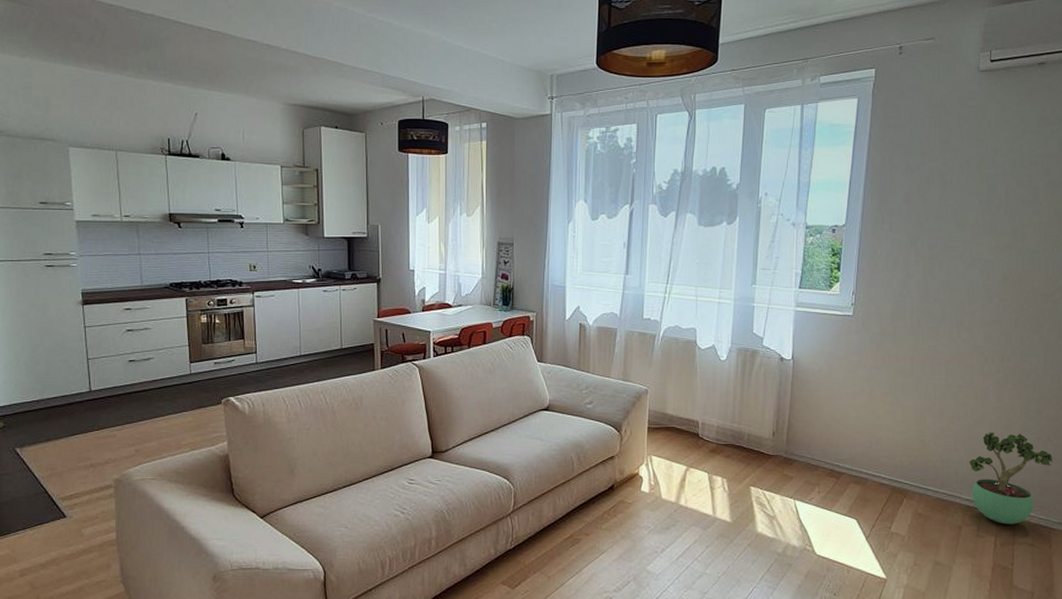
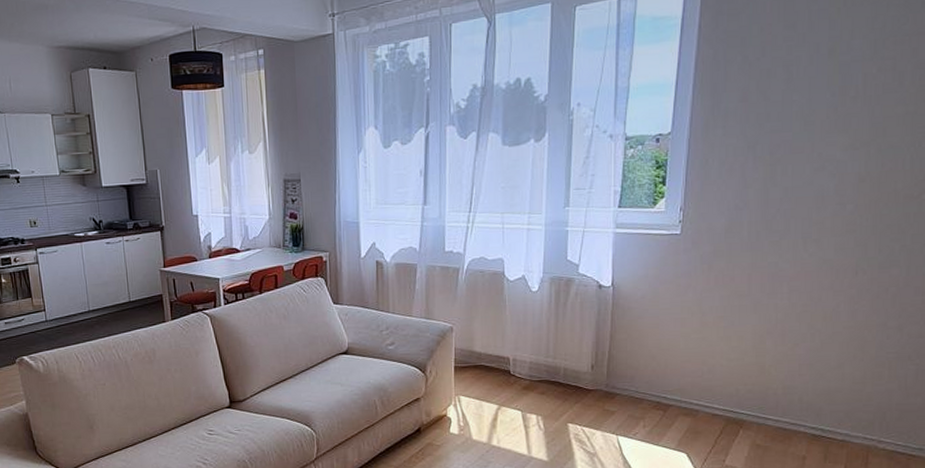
potted plant: present [969,432,1053,525] -> none [815,353,914,453]

